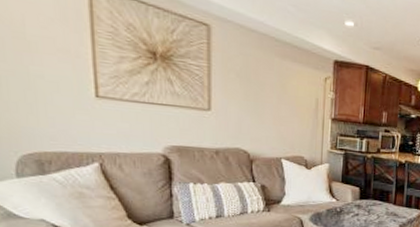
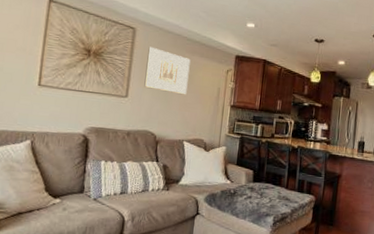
wall art: none [229,48,281,107] -> present [144,46,191,95]

